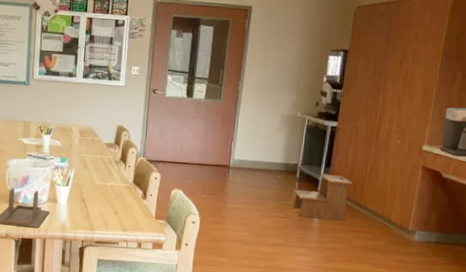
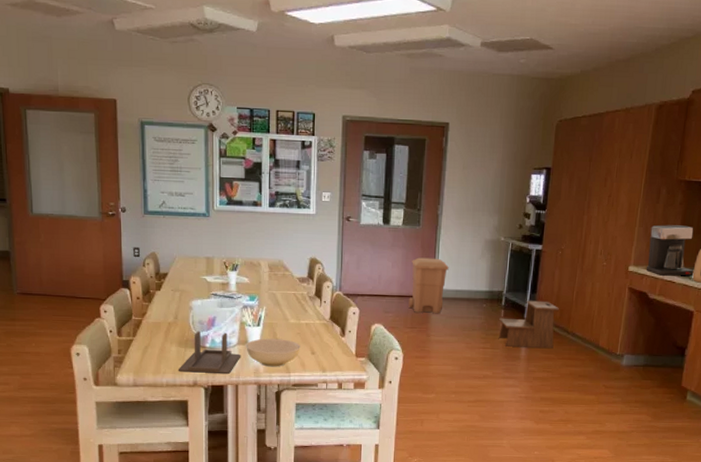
bowl: none [54,197,105,225] -> present [245,338,300,367]
recycling bin: none [207,129,247,183] -> present [408,257,449,314]

